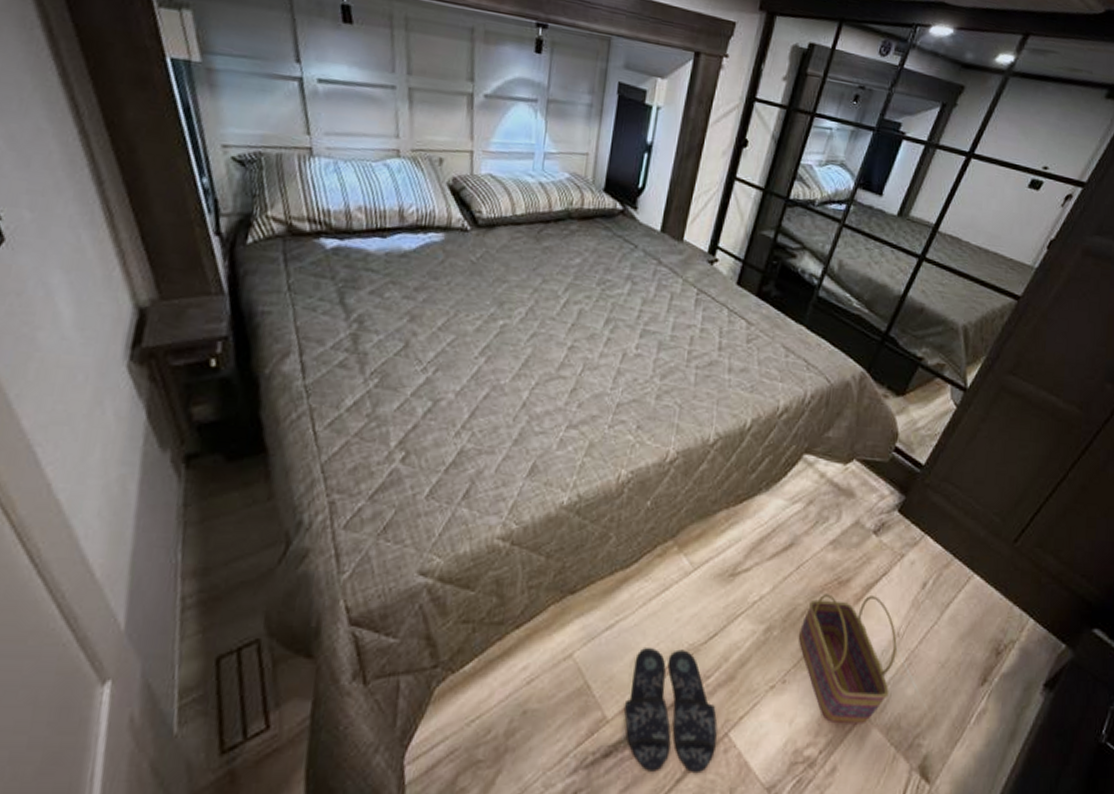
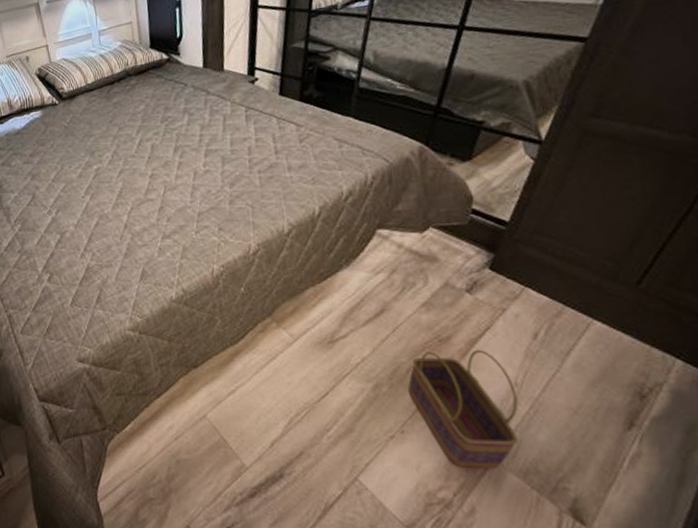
slippers: present [623,648,718,774] -> none [258,408,349,512]

